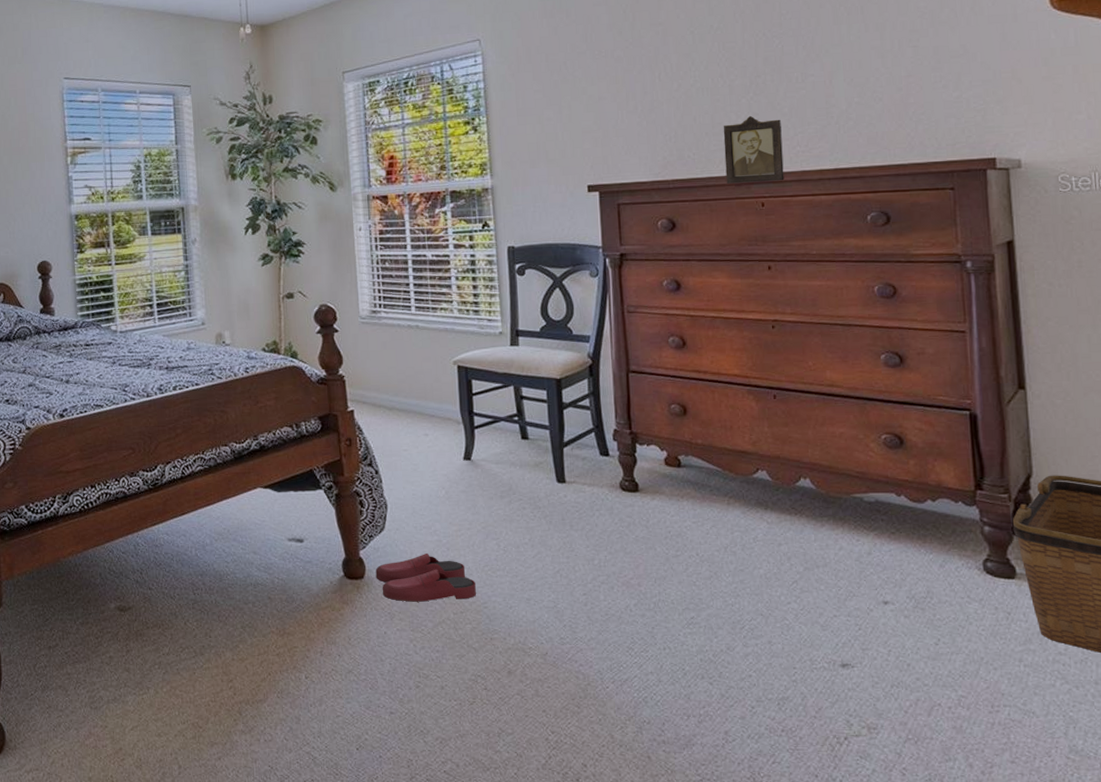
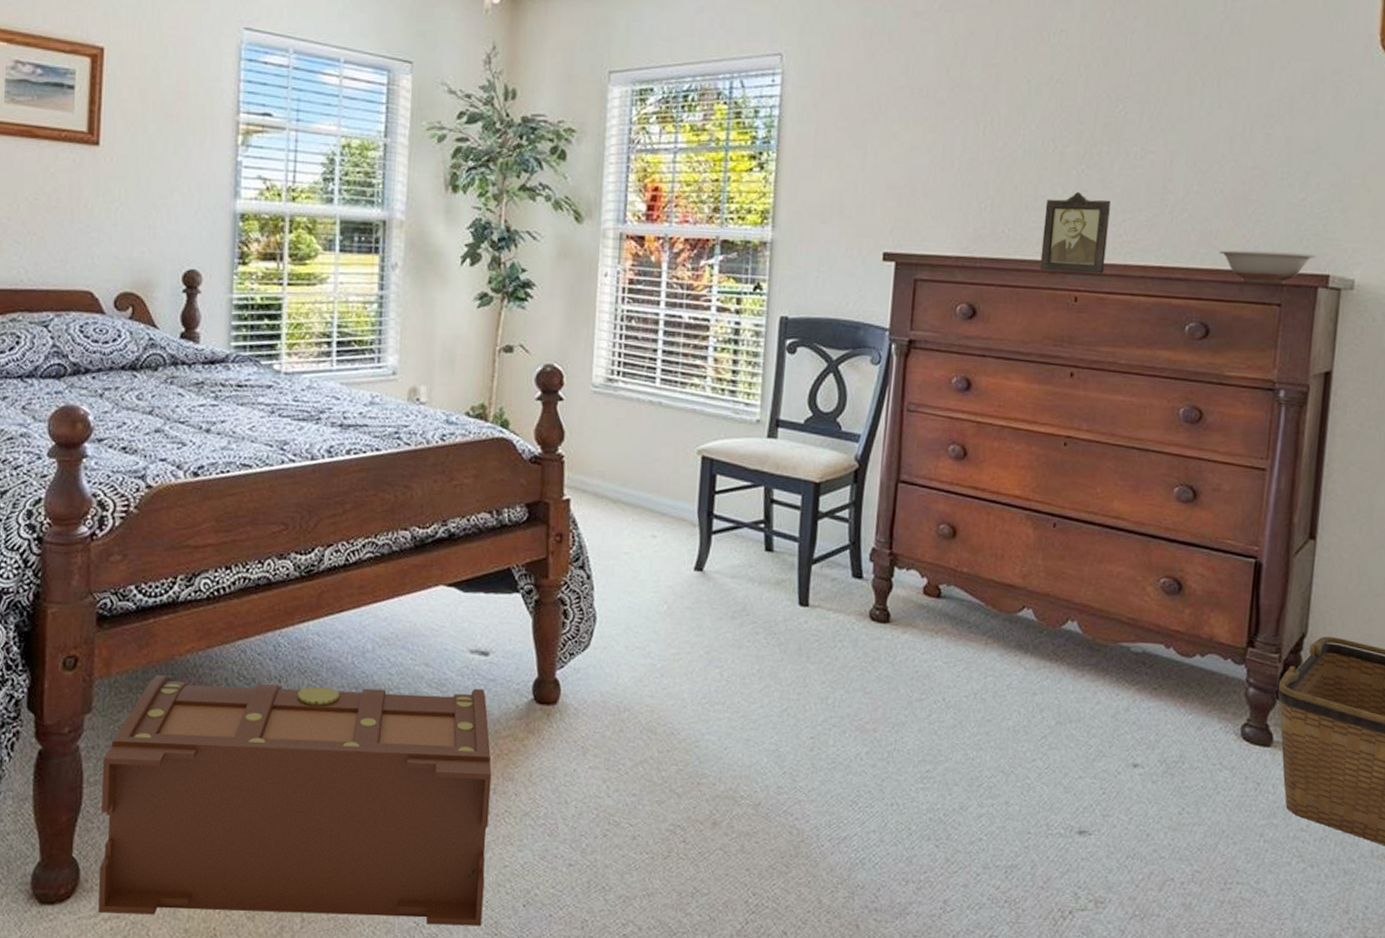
treasure chest: none [14,569,324,768] -> present [98,674,492,927]
slippers: present [375,553,476,602] -> none [571,678,689,736]
decorative bowl: none [887,142,980,174] -> present [1218,249,1316,285]

